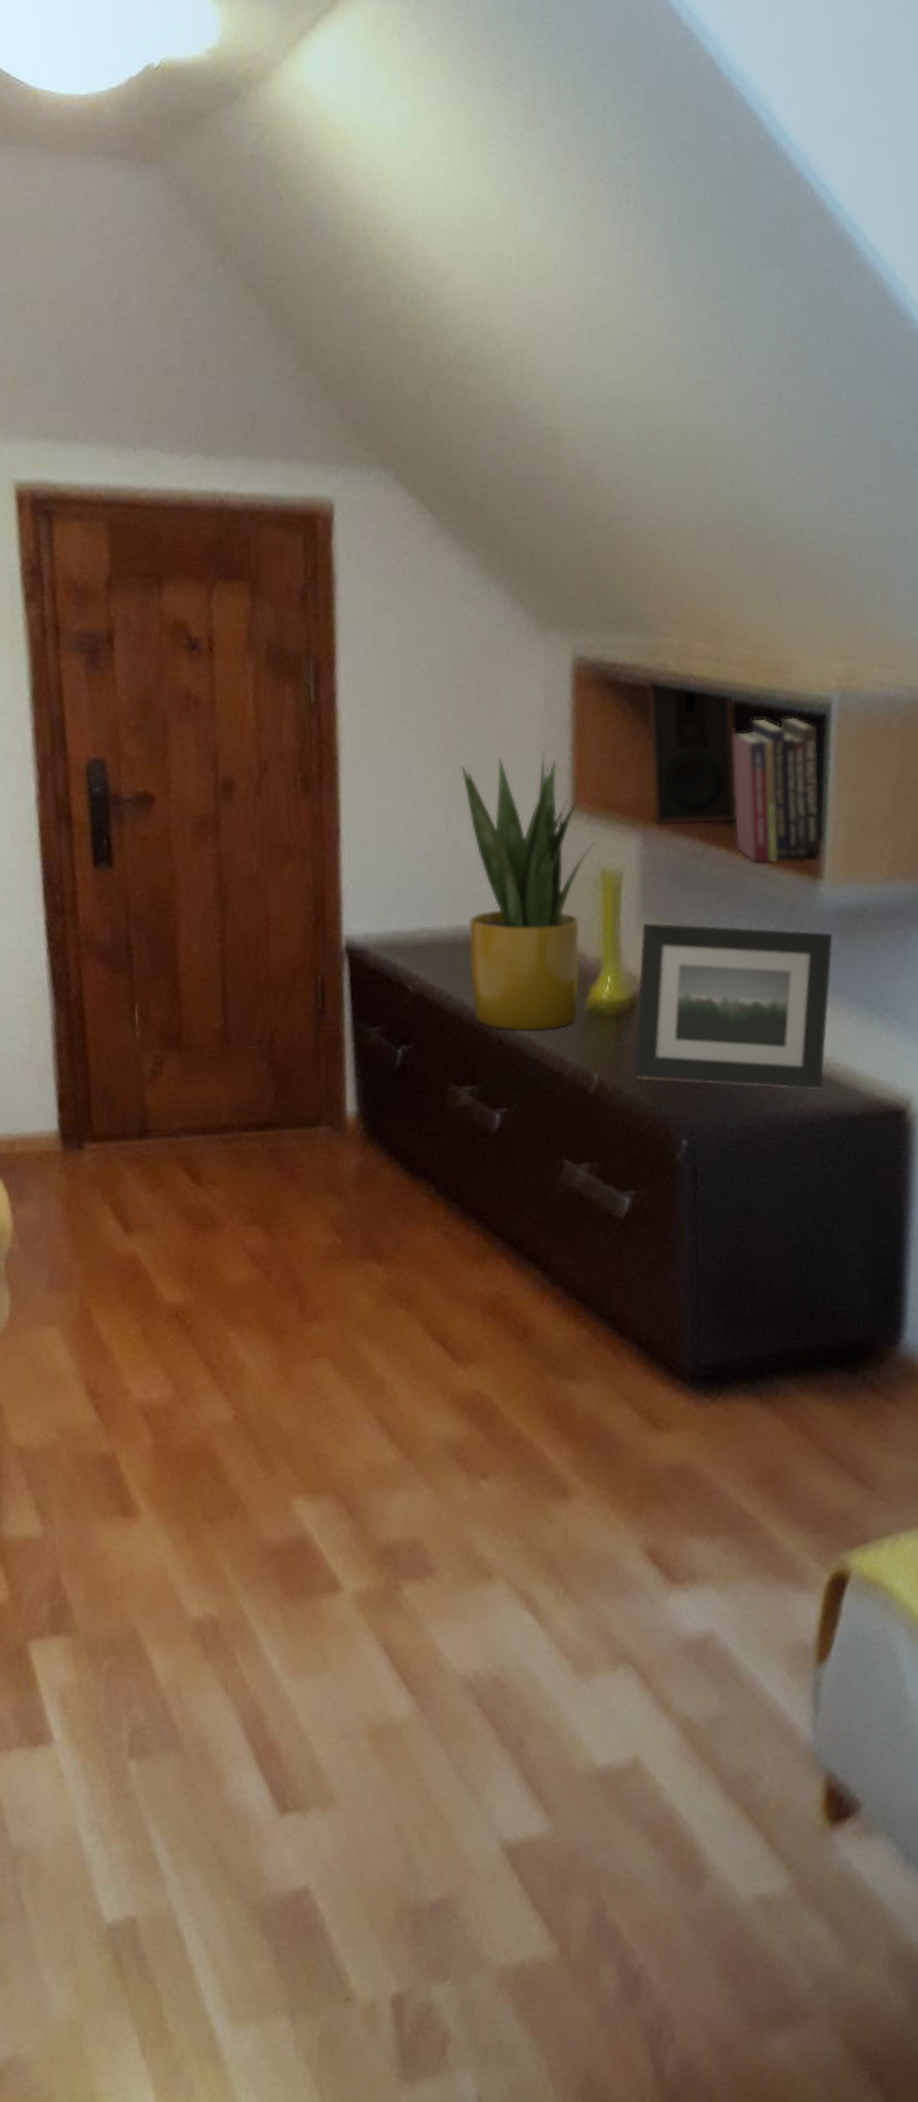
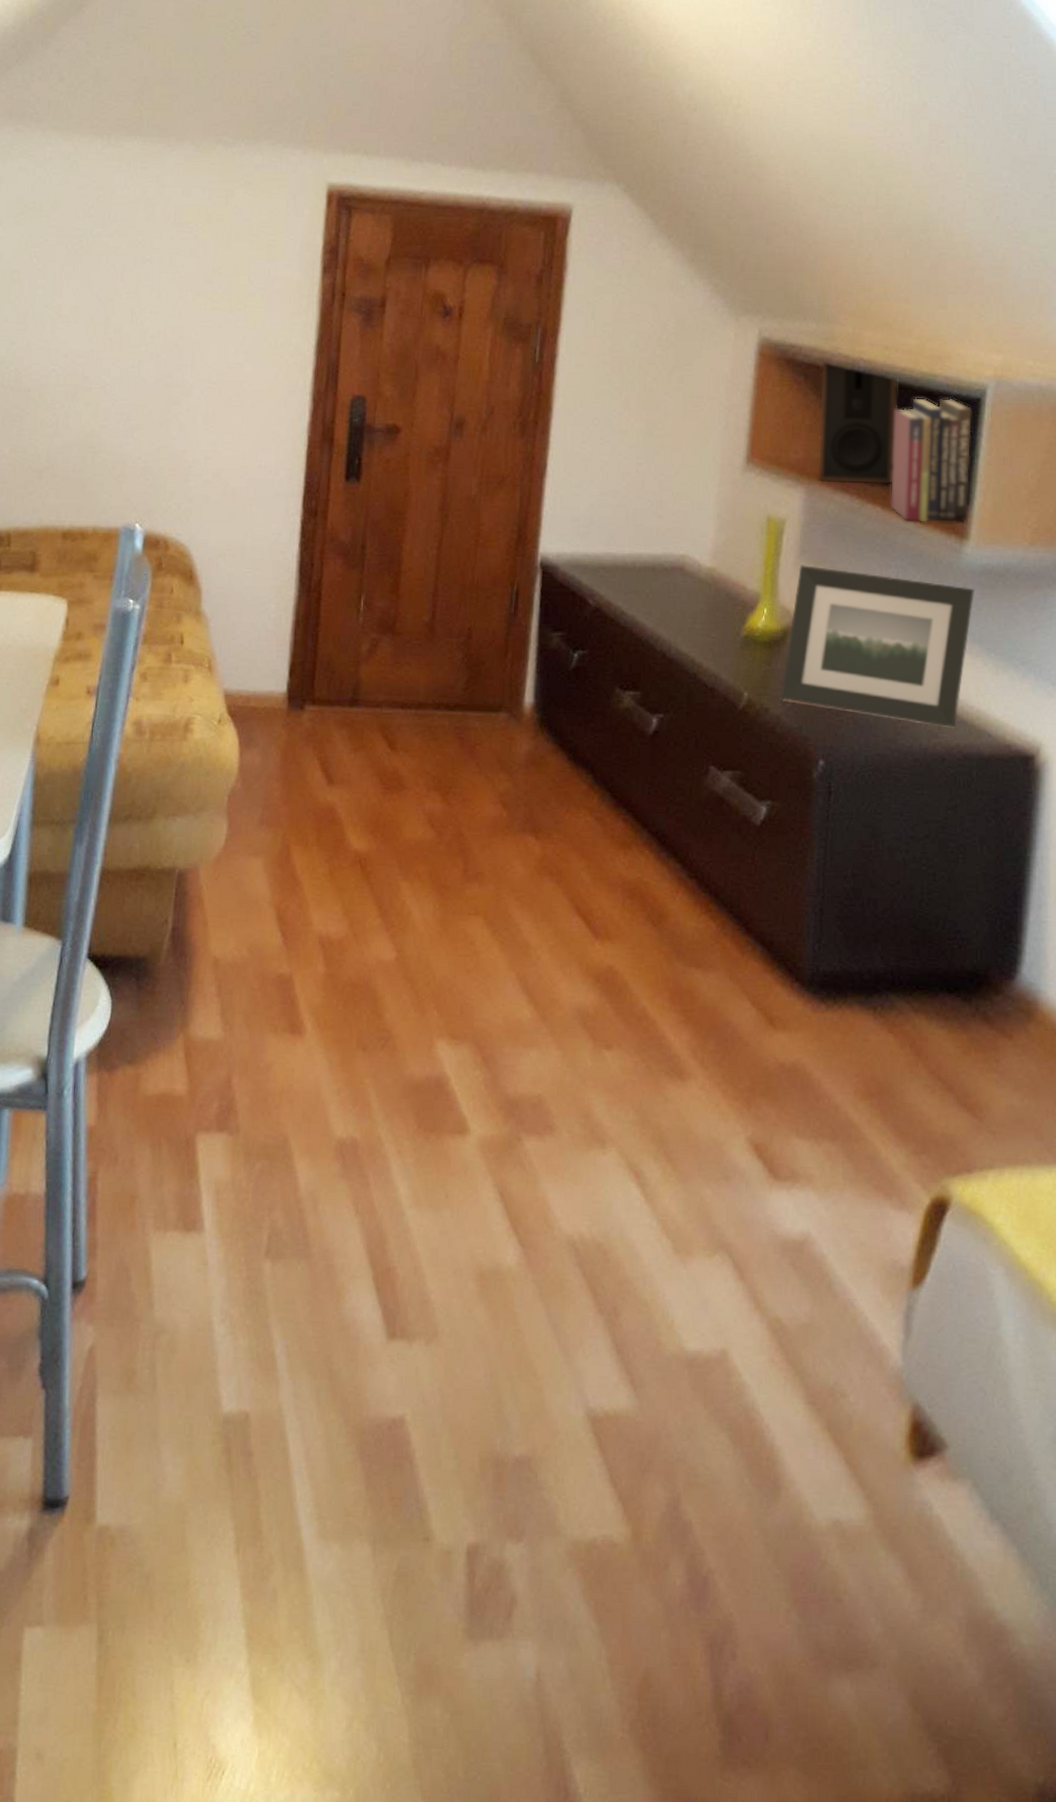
planter: present [461,750,596,1031] -> none [643,412,765,650]

